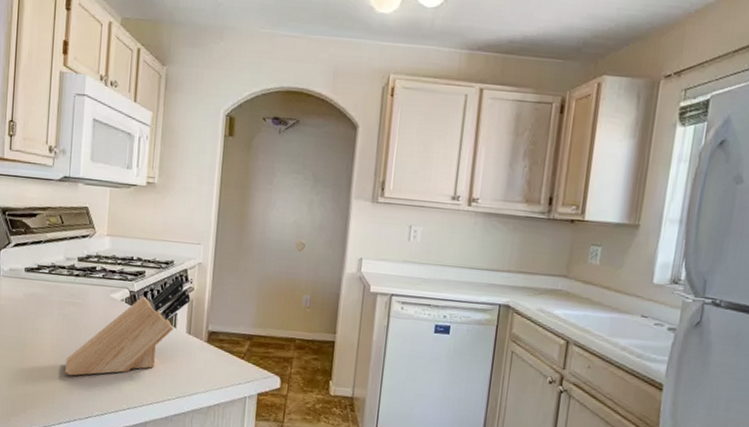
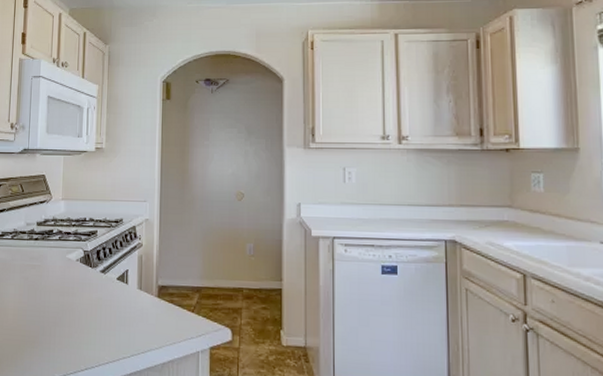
knife block: present [65,277,191,376] -> none [27,235,140,338]

